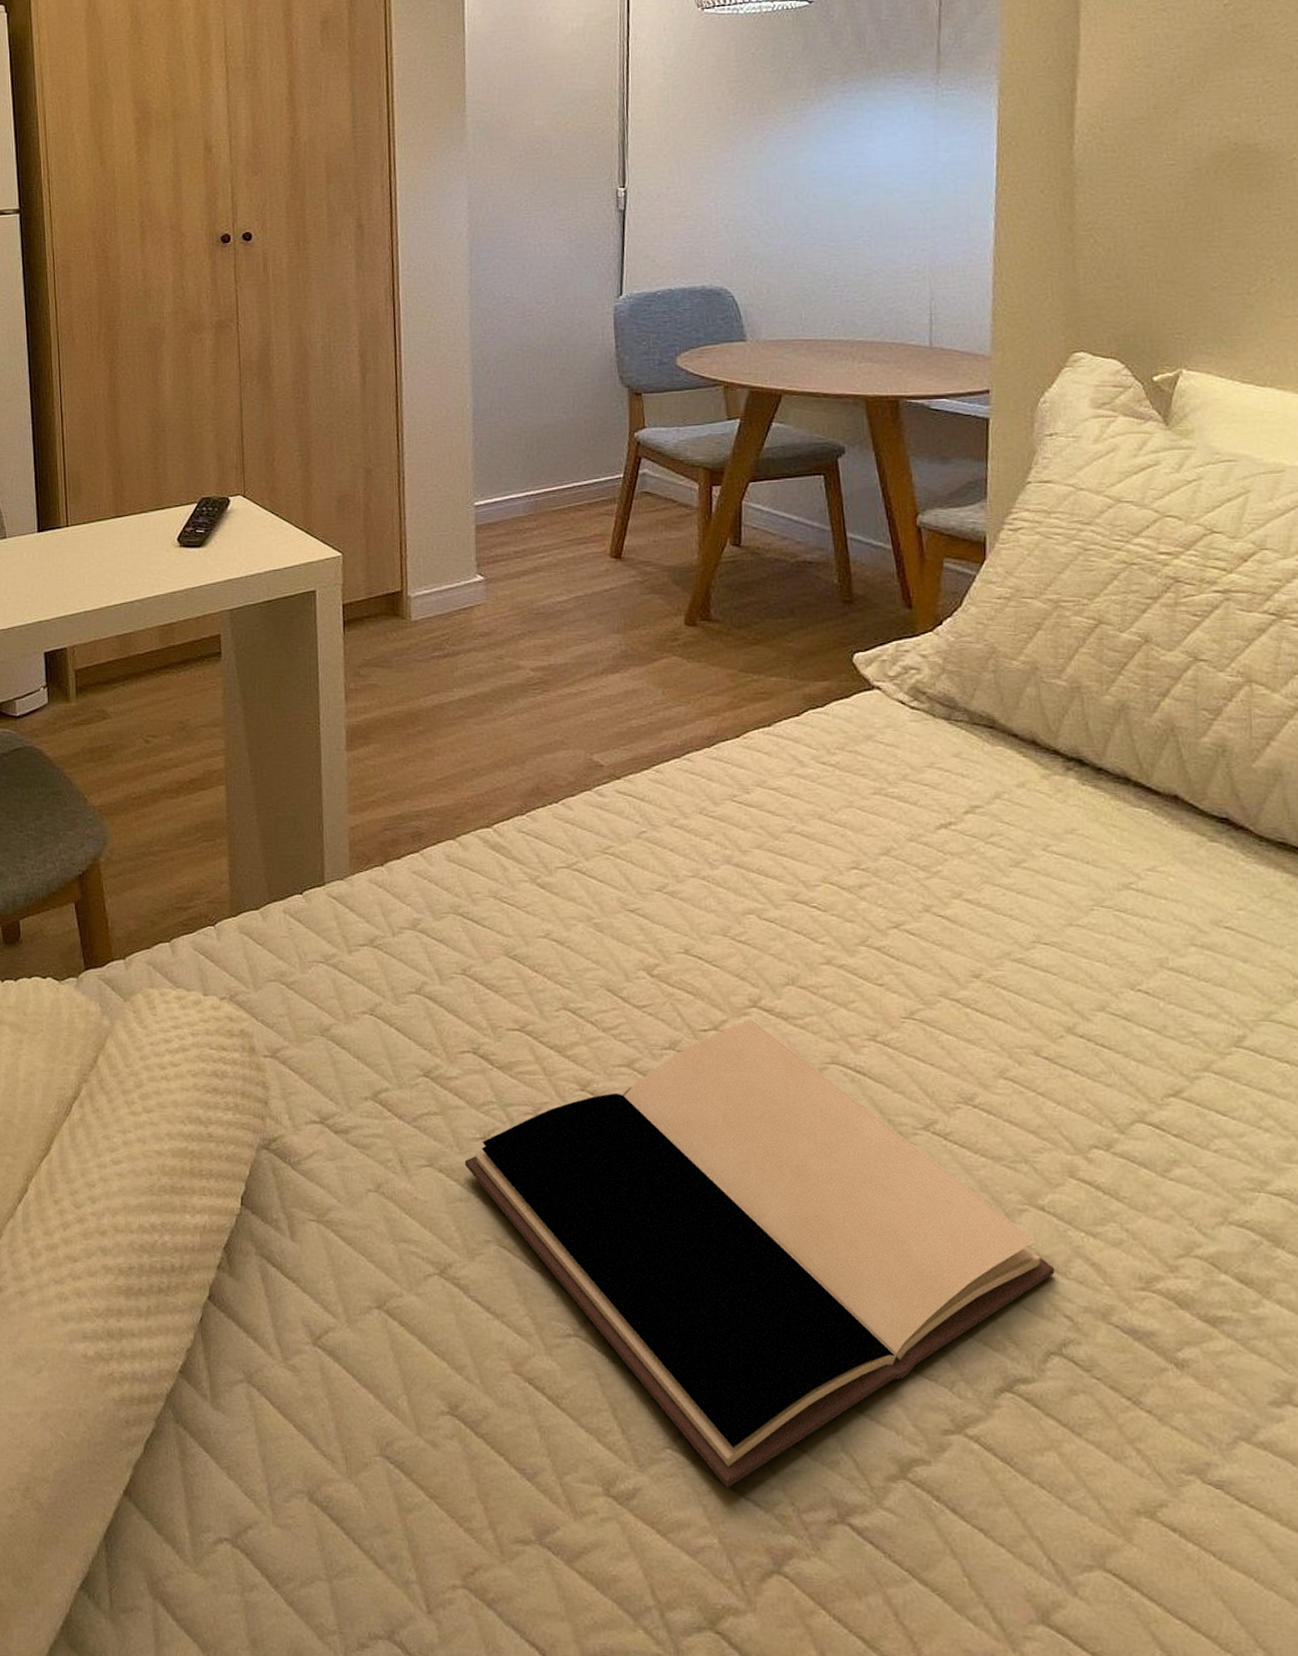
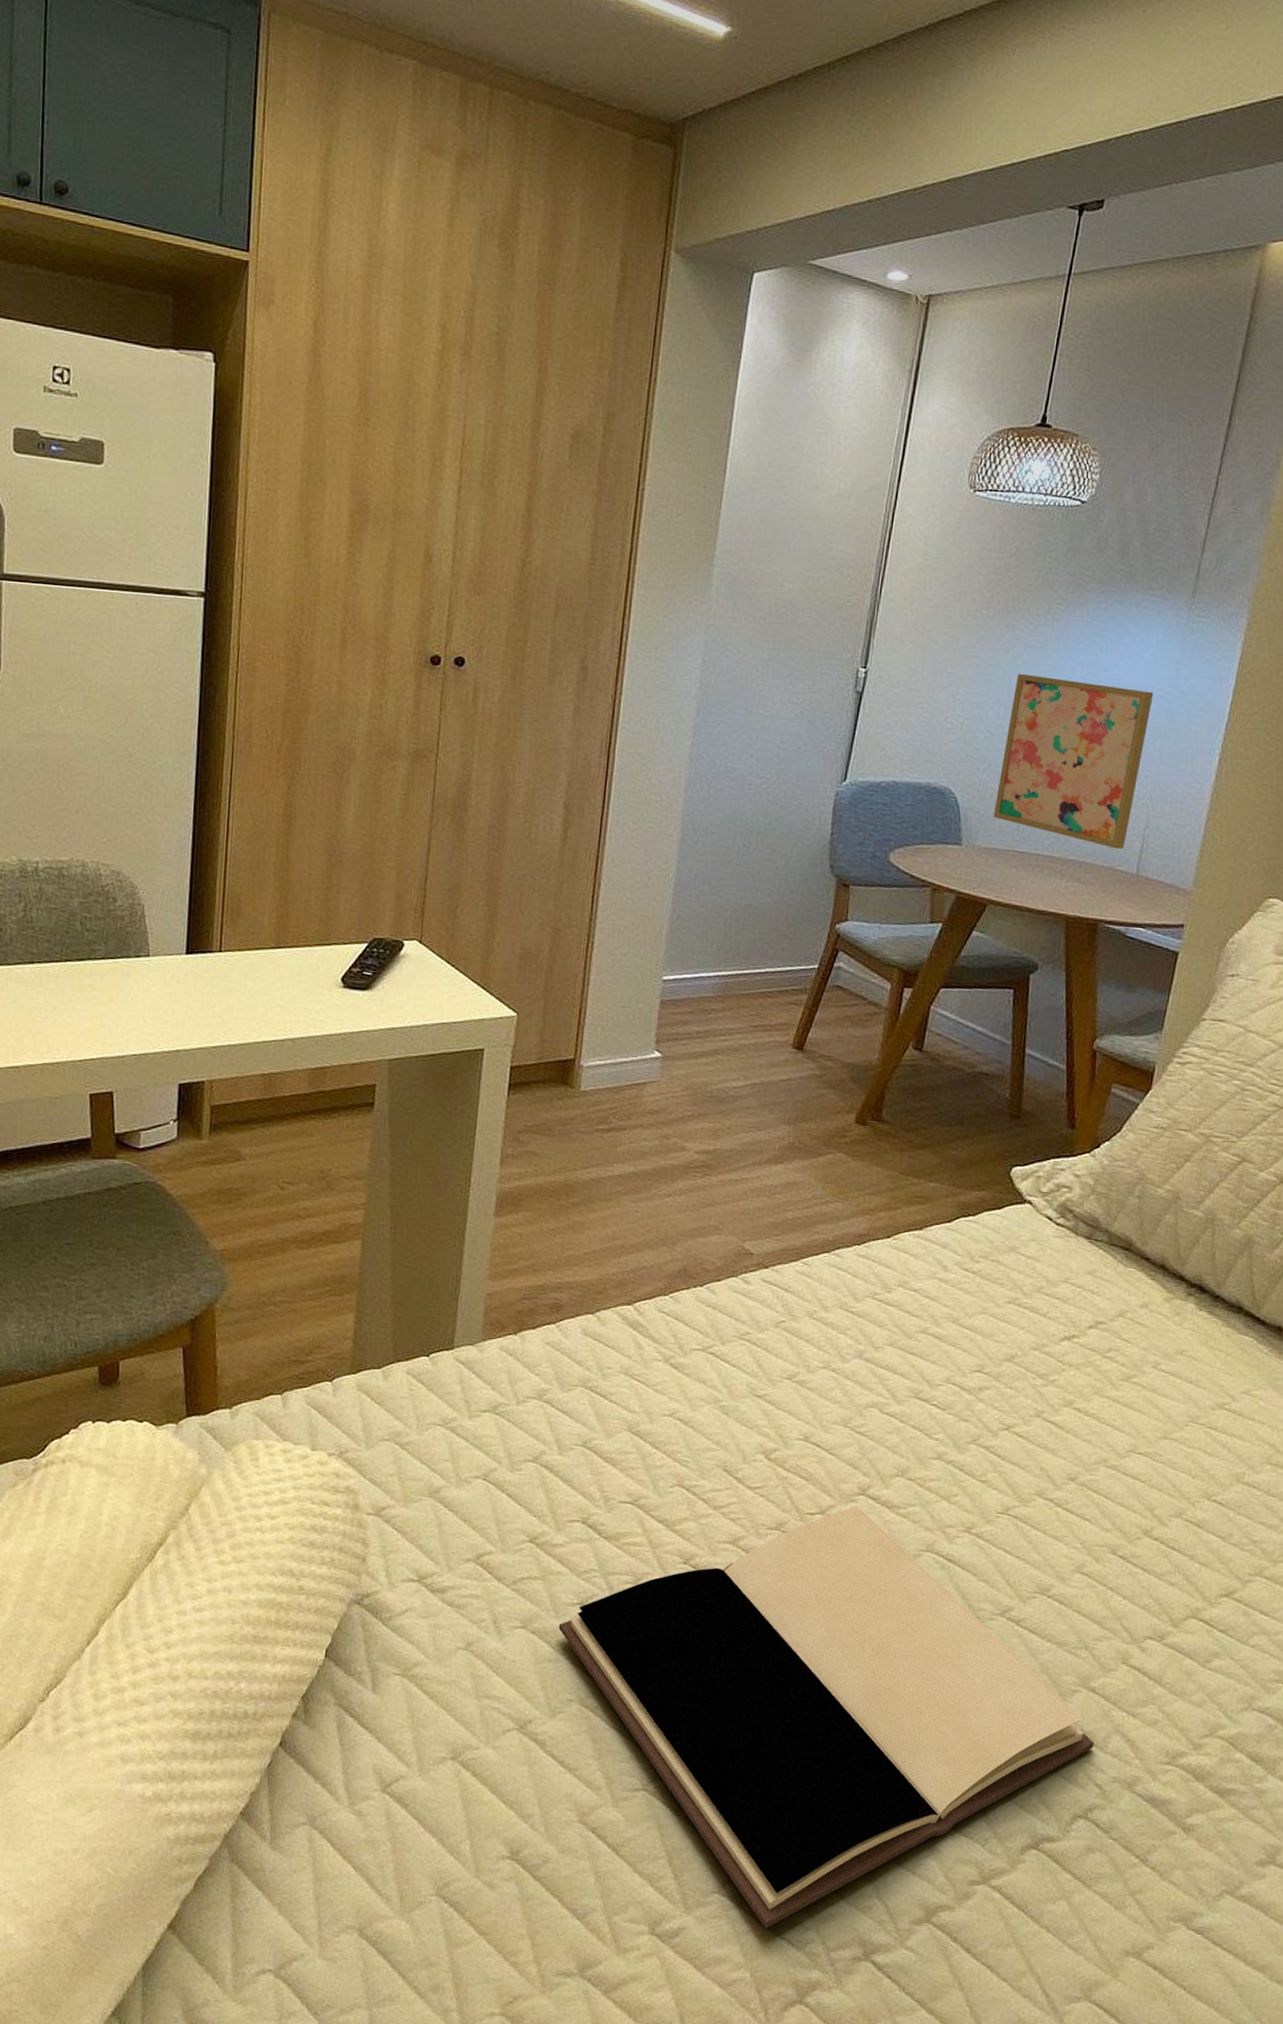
wall art: none [773,168,916,325] -> present [993,673,1154,850]

